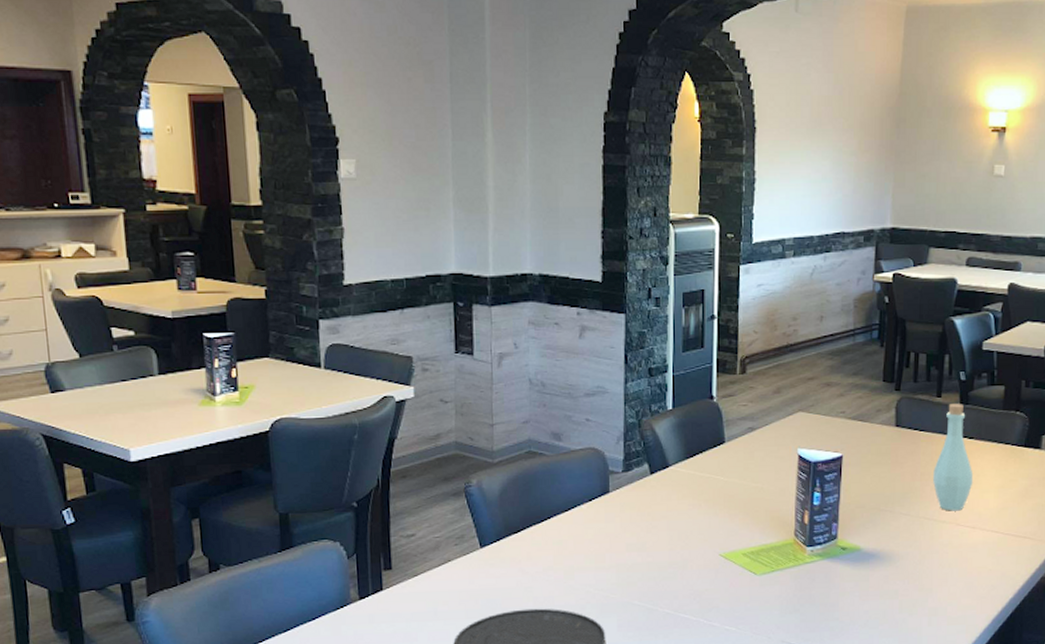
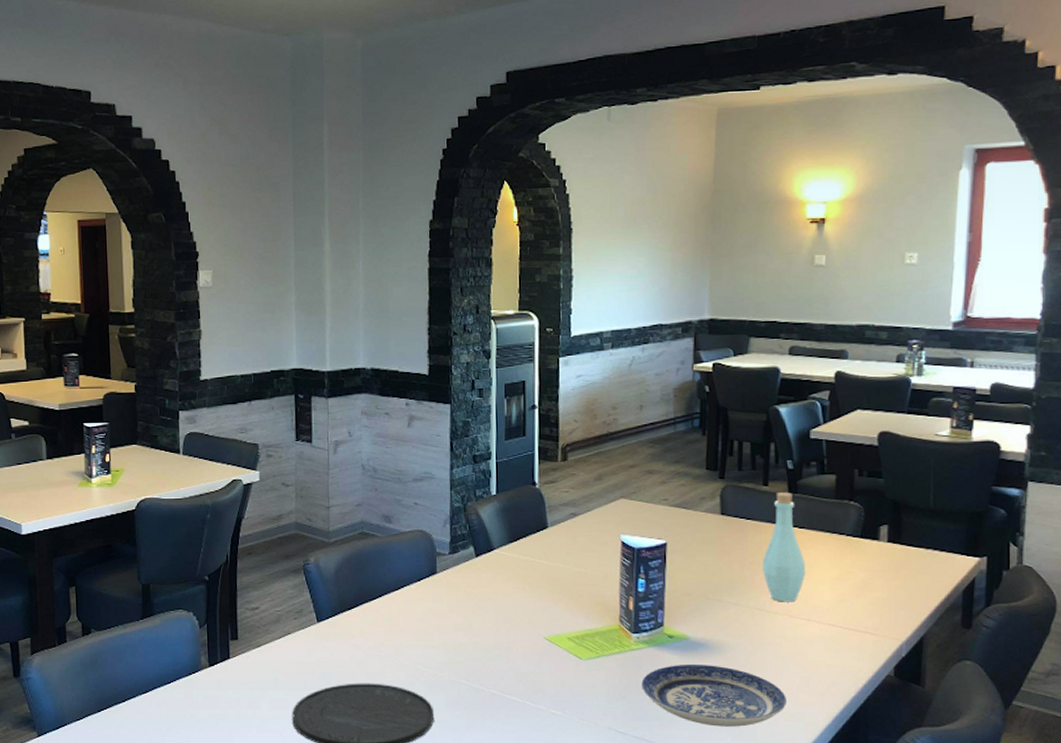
plate: none [814,574,951,634] -> present [641,665,788,727]

